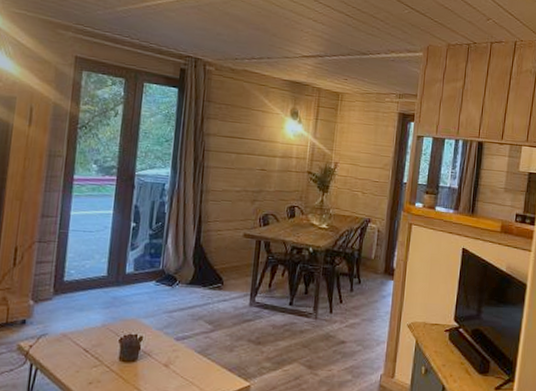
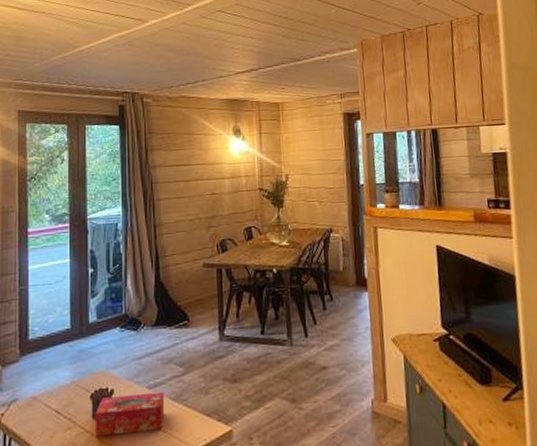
tissue box: none [120,343,191,378] -> present [96,391,165,437]

